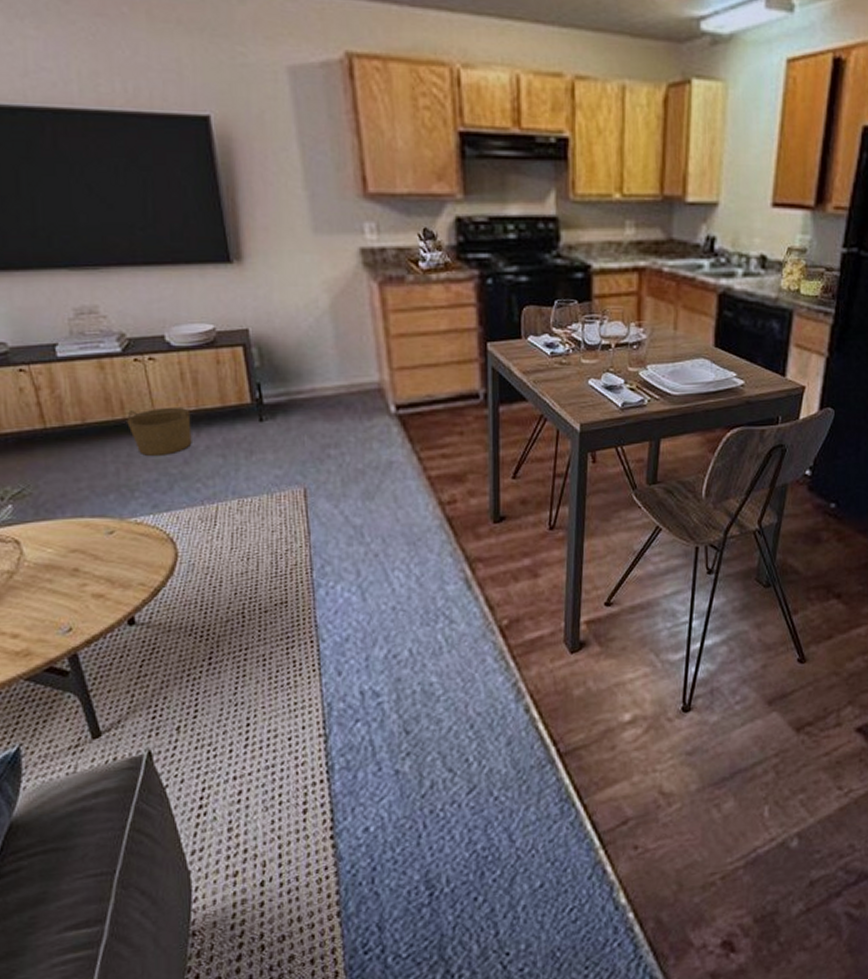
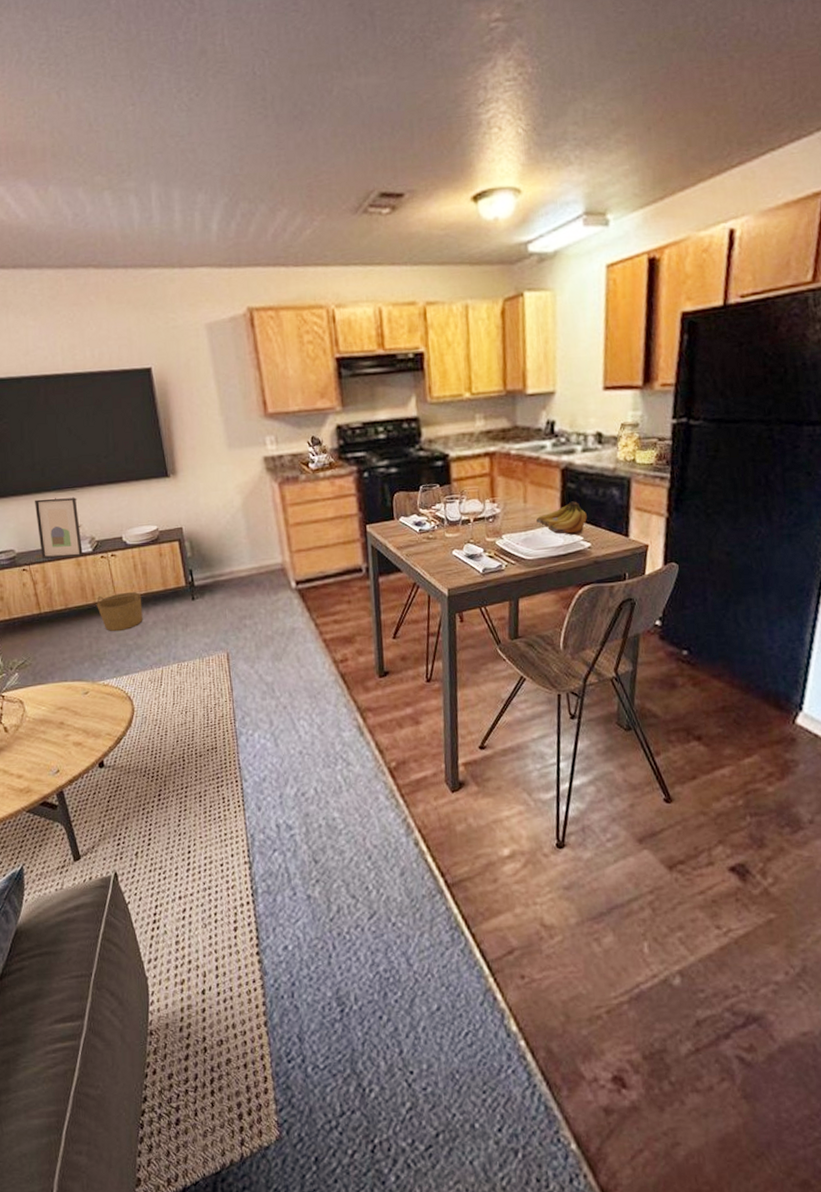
picture frame: none [37,278,108,358] -> present [35,496,83,559]
fruit: none [687,332,742,372] -> present [536,501,587,536]

